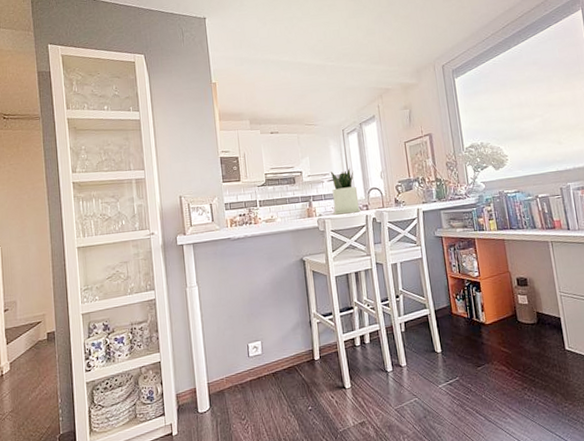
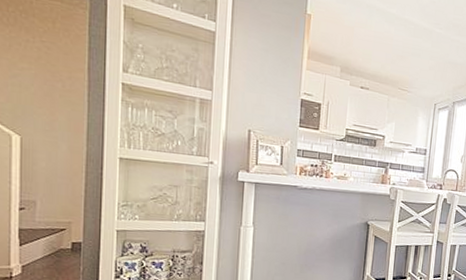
planter: present [330,168,362,215] -> none [406,143,437,190]

